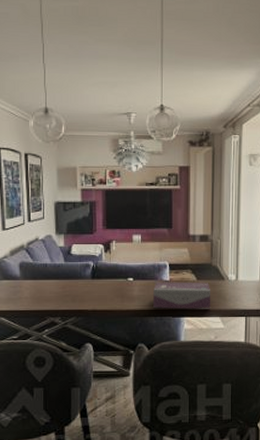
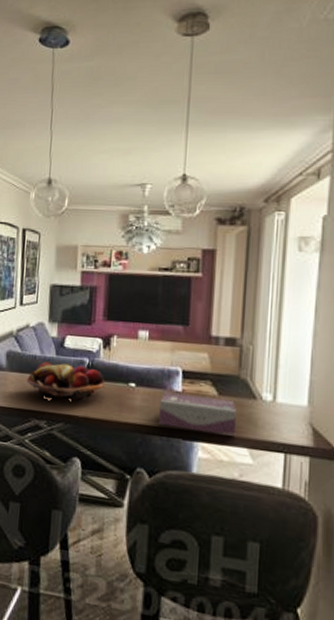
fruit basket: none [39,268,108,298] -> present [26,362,105,401]

